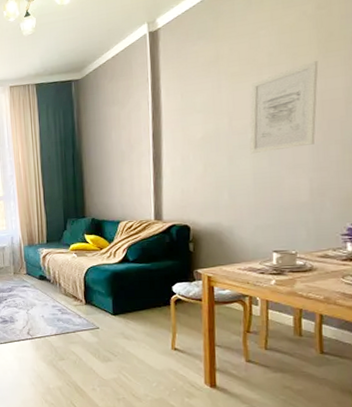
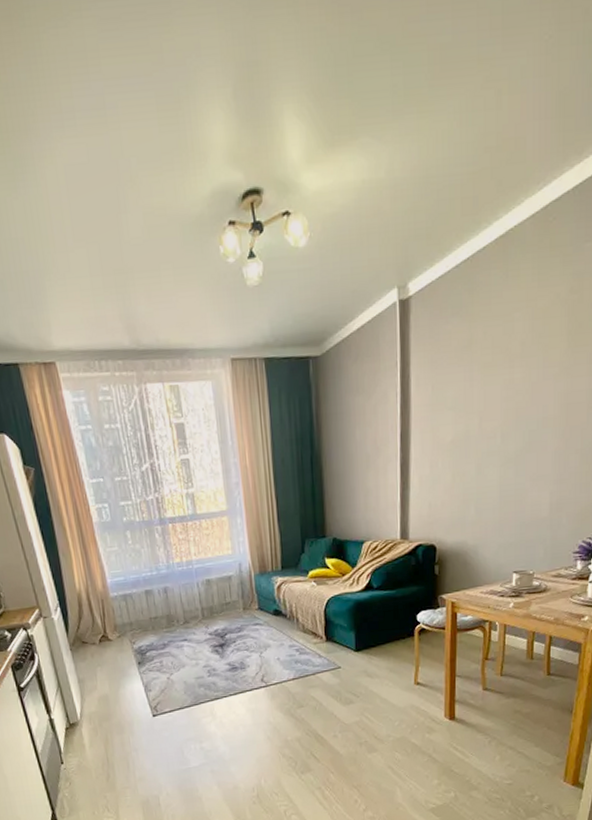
wall art: present [249,61,319,155] -> none [498,356,567,463]

